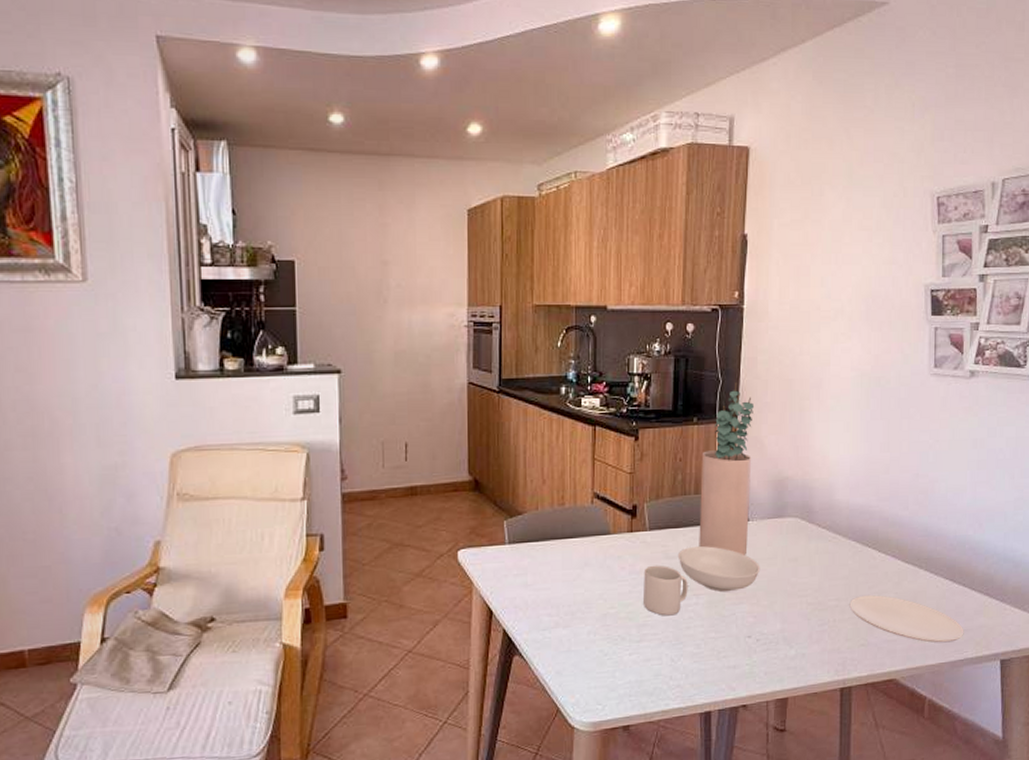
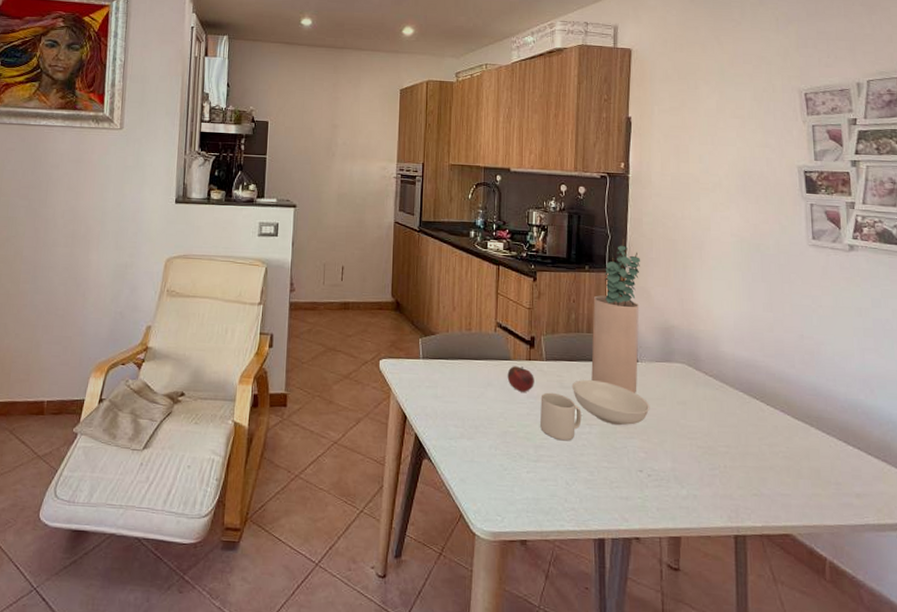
fruit: none [606,540,637,569] -> present [507,366,534,392]
plate: present [849,595,964,643] -> none [740,446,863,505]

